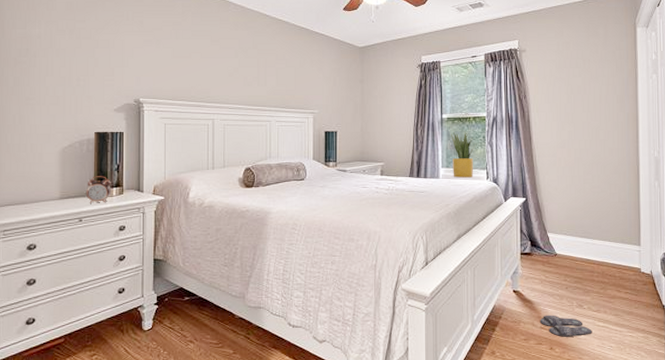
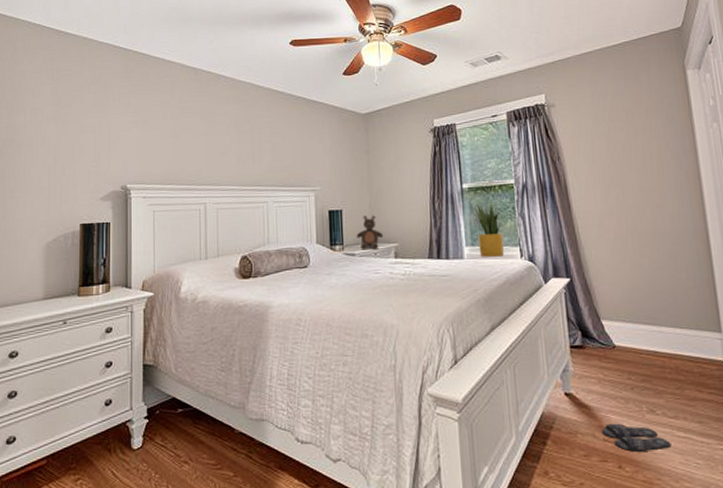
alarm clock: present [85,176,111,203] -> none [70,272,97,303]
stuffed bear: none [348,137,372,167] -> present [356,215,384,250]

